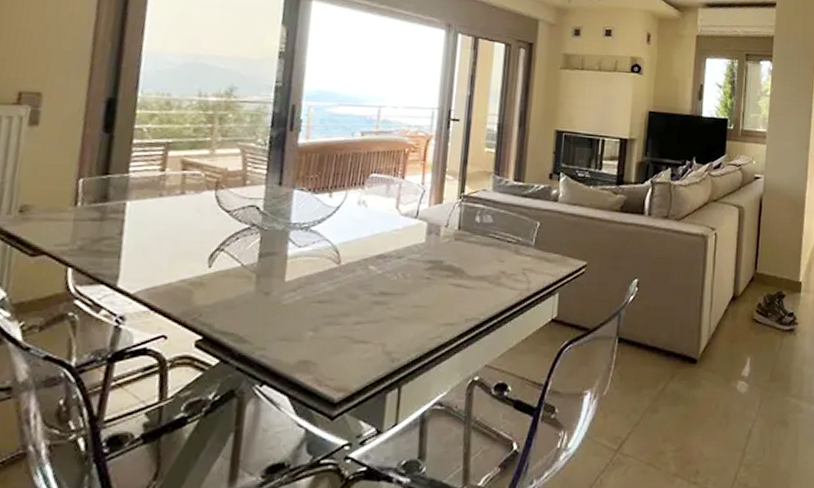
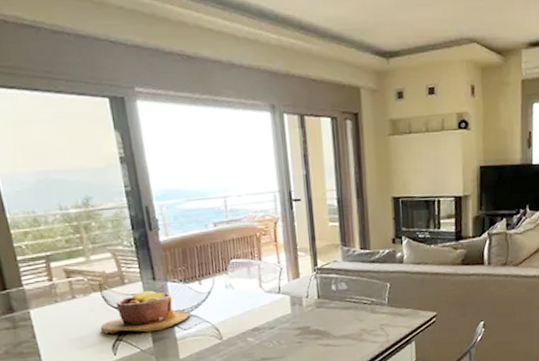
bowl: none [201,196,311,245] -> present [100,291,191,334]

